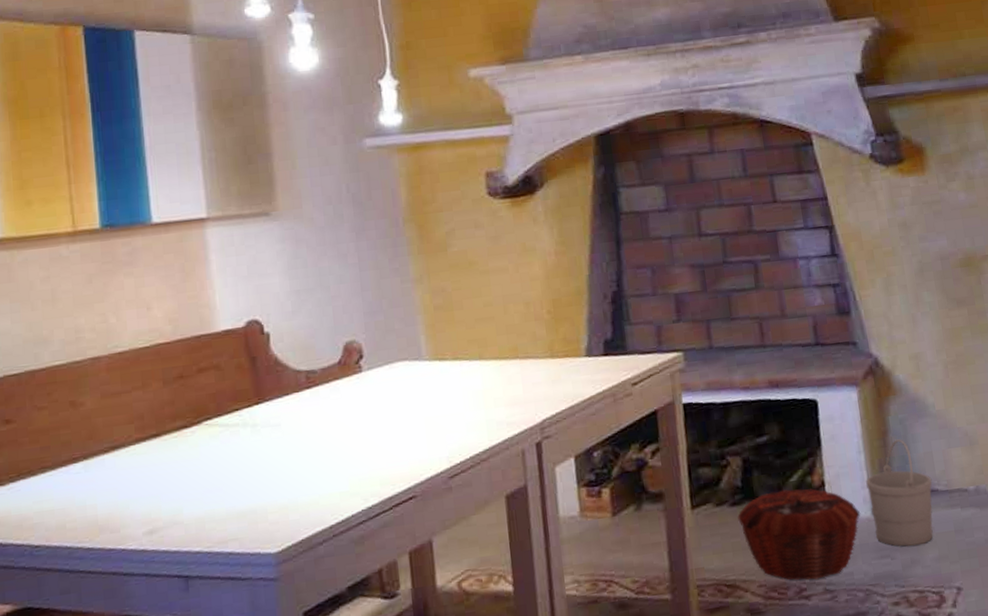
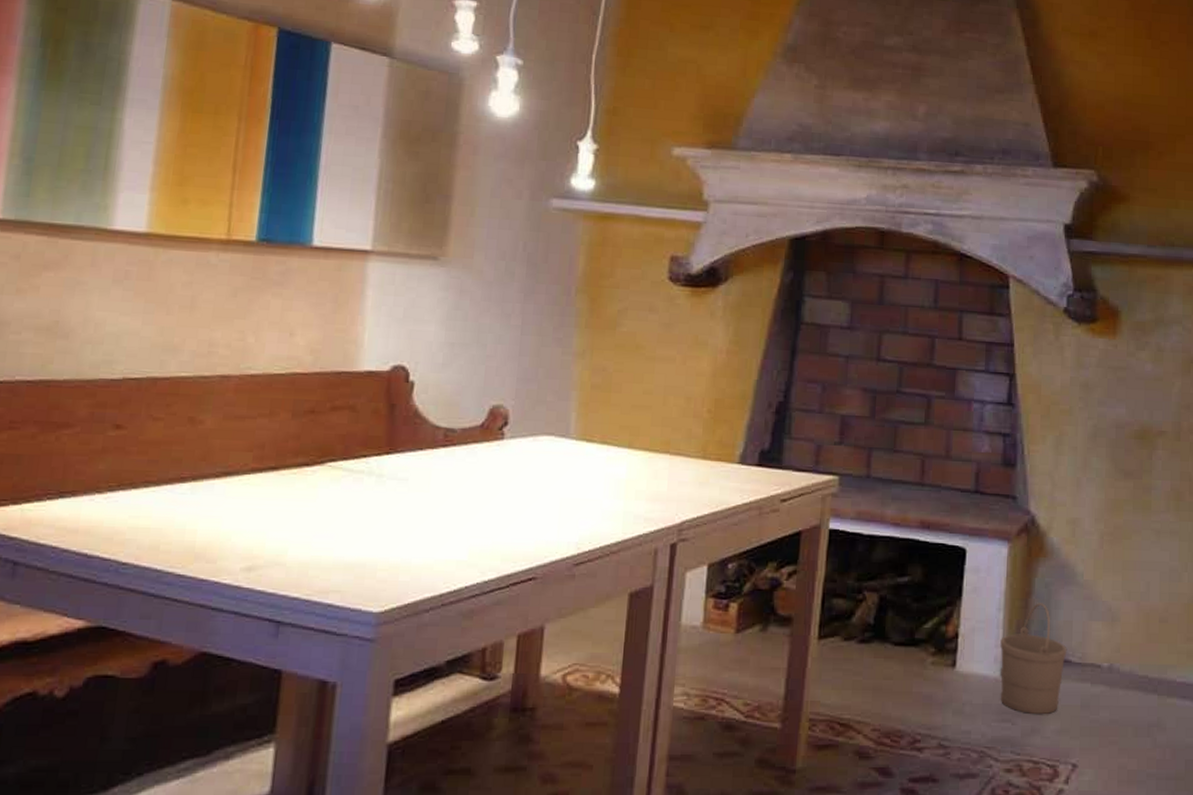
woven basket: present [737,488,861,580] -> none [863,634,990,732]

